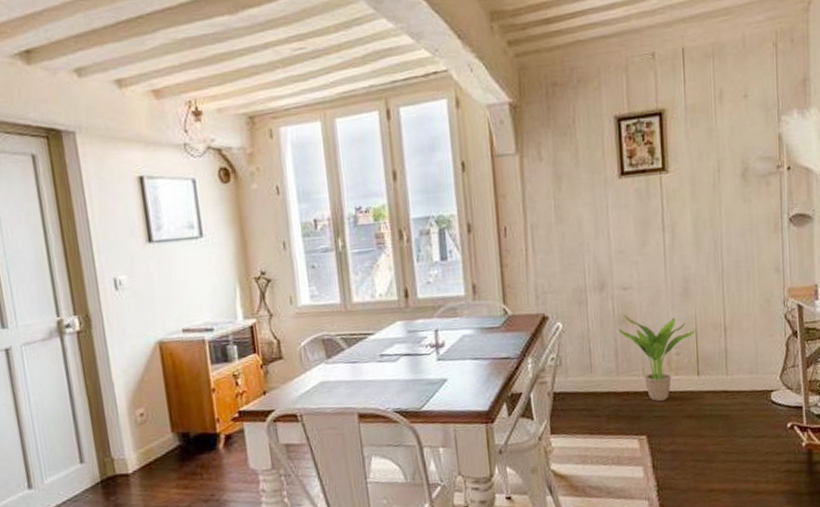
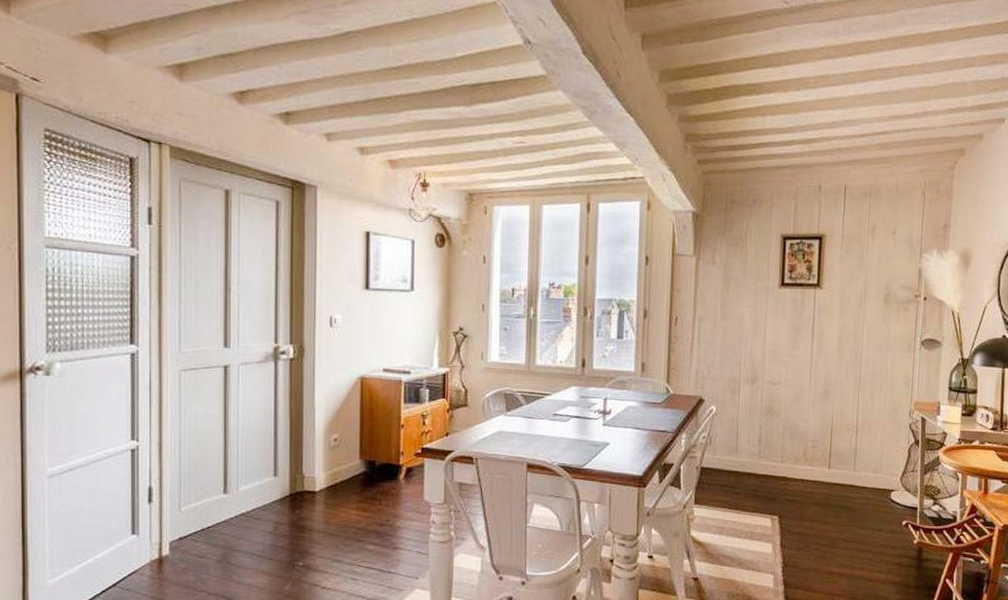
potted plant: present [618,315,697,401] -> none [764,407,832,487]

